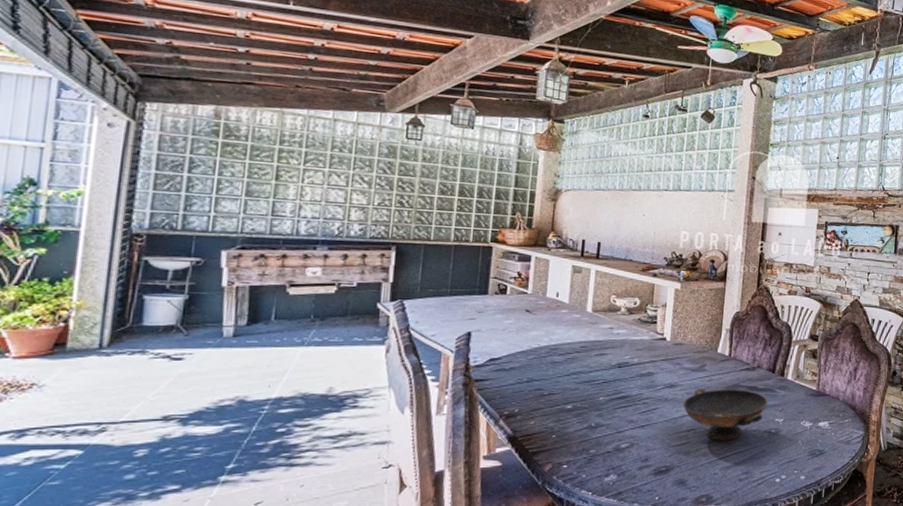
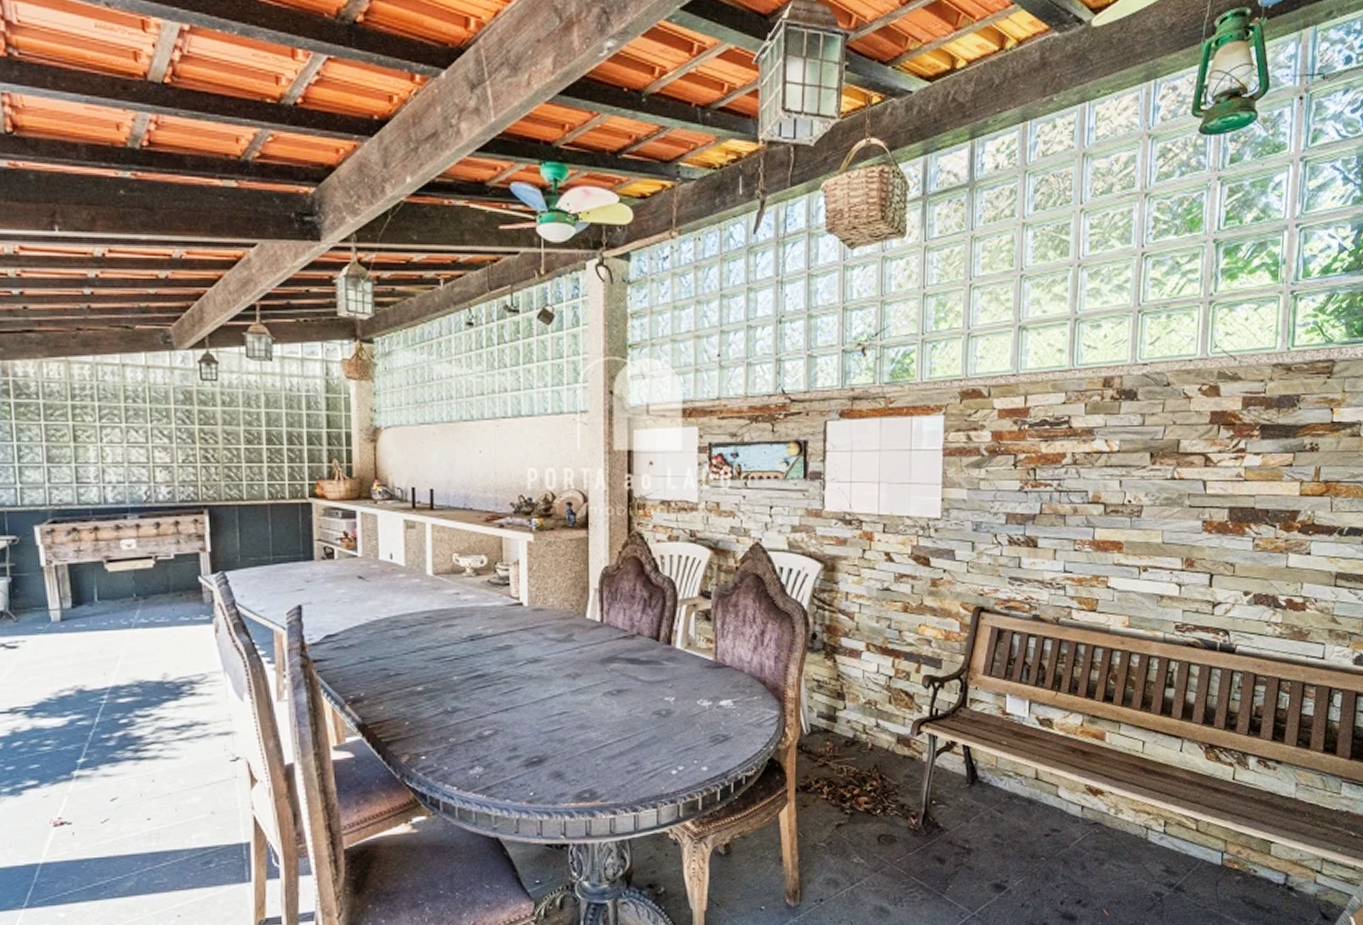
decorative bowl: present [683,387,769,441] -> none [551,662,655,726]

